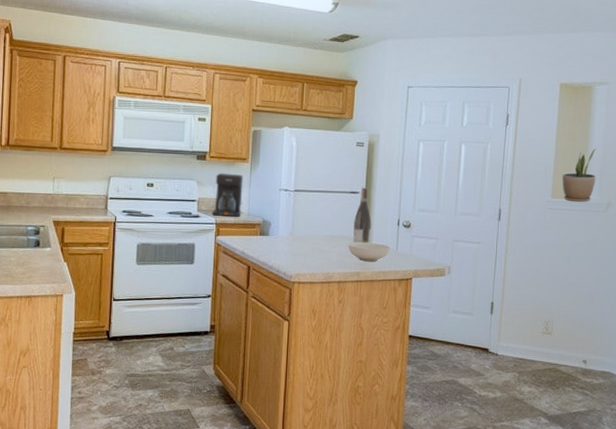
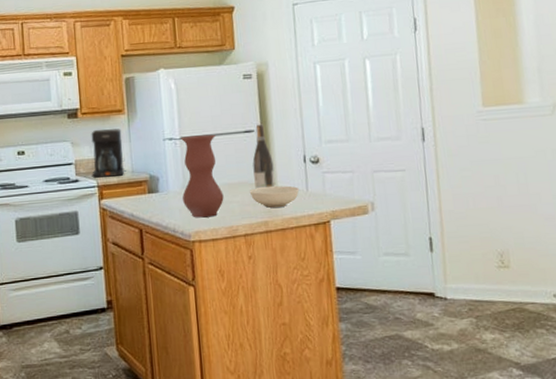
vase: none [288,189,326,263] -> present [180,134,224,218]
potted plant: present [562,148,597,203] -> none [492,42,535,109]

